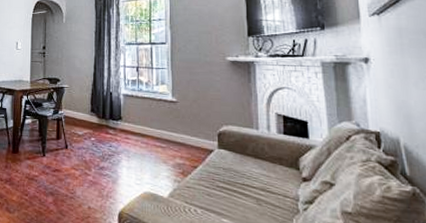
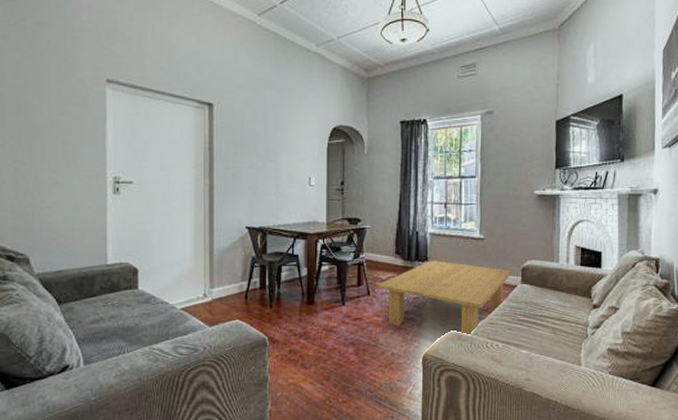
coffee table: none [74,120,209,196] -> present [377,260,513,334]

